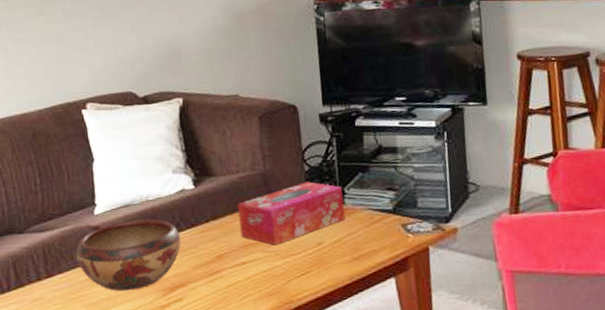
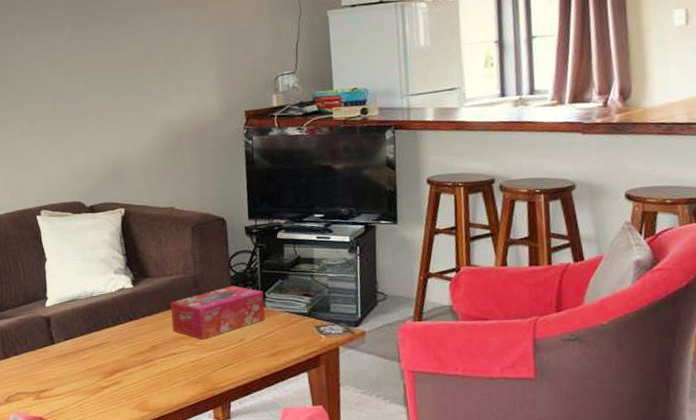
decorative bowl: present [75,219,181,292] -> none [29,312,120,373]

